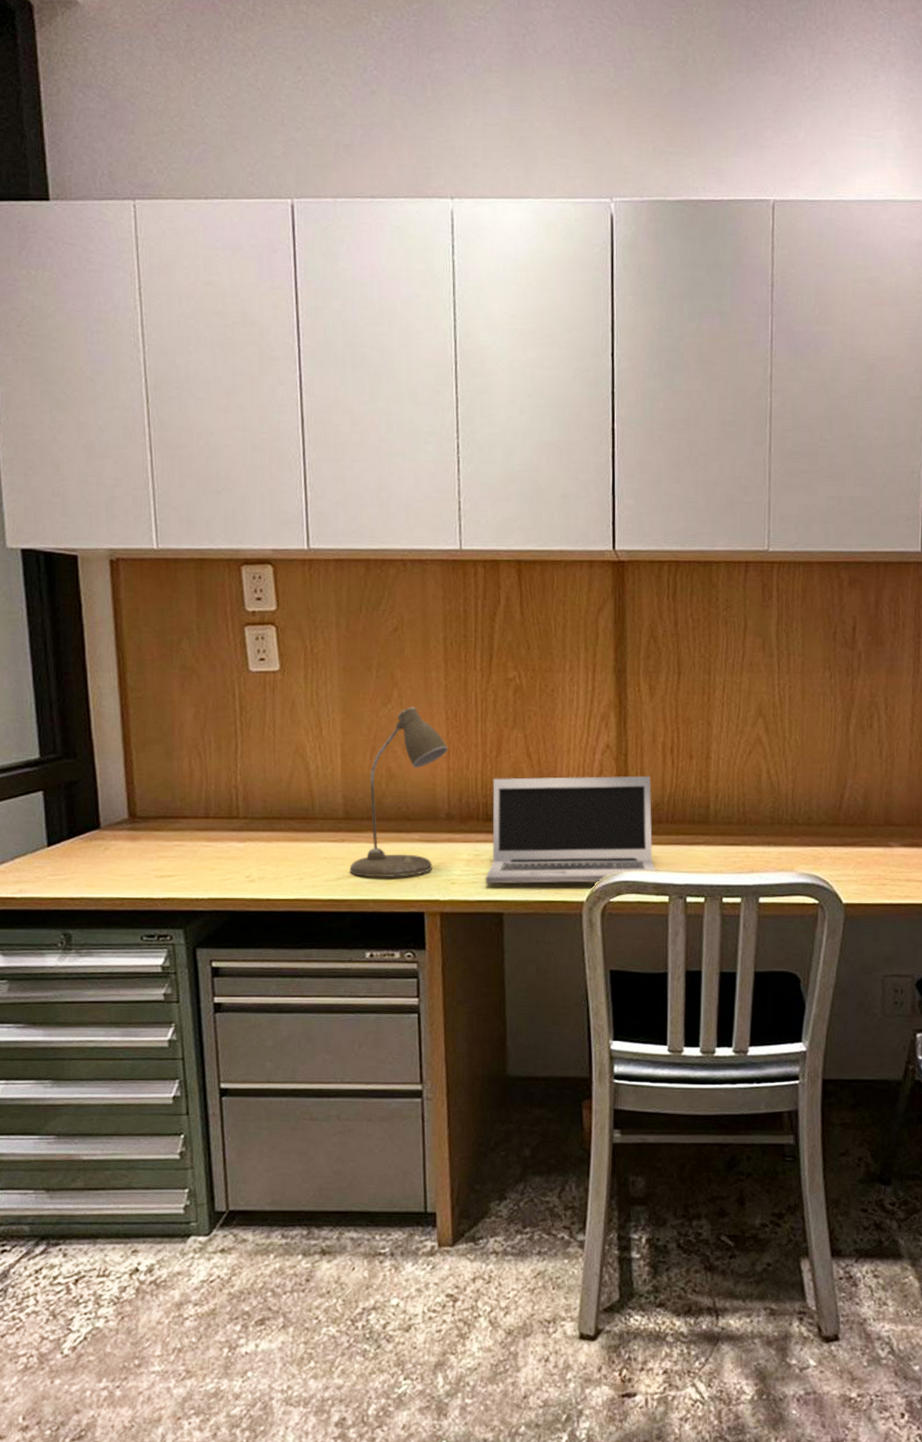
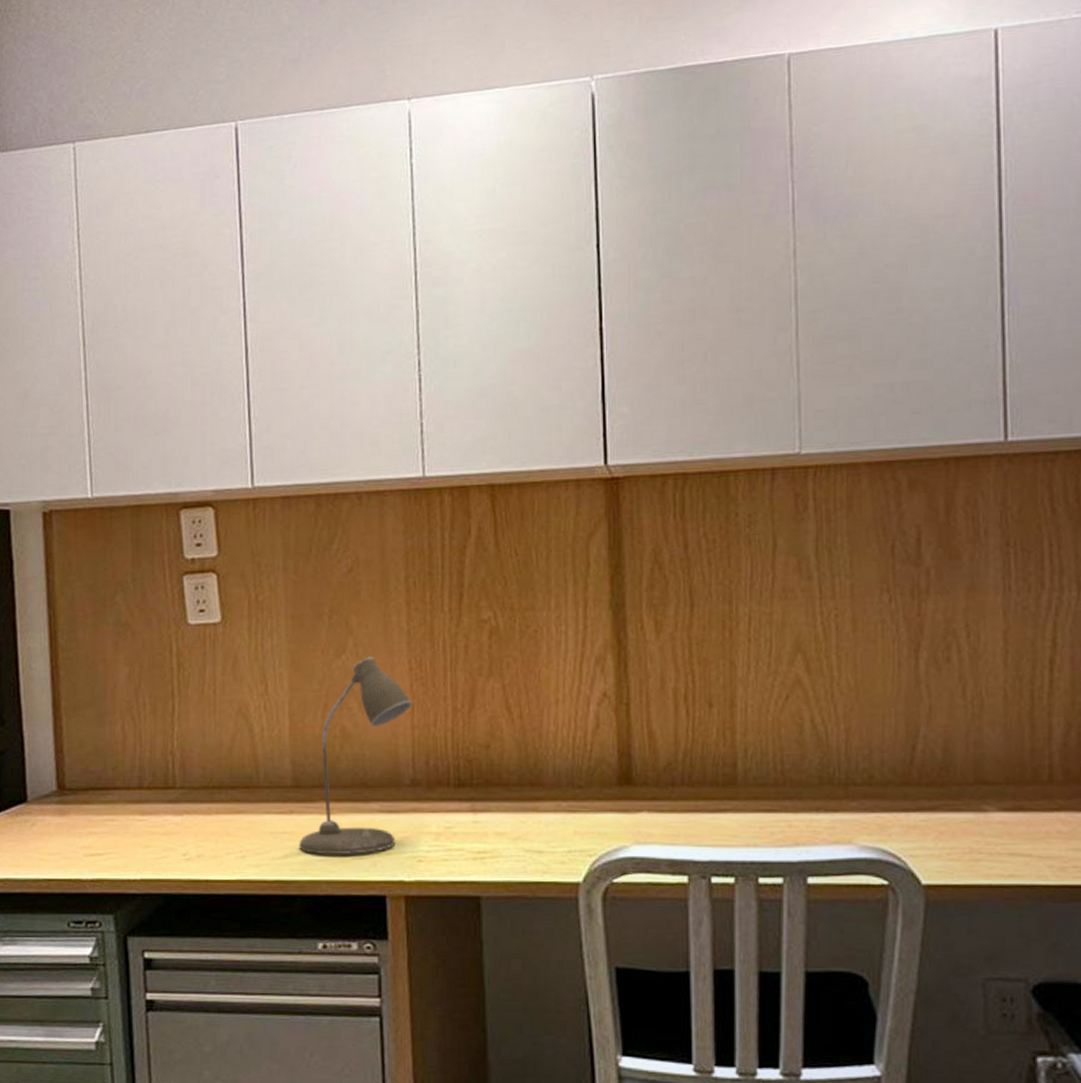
laptop: present [485,776,657,884] -> none [458,729,672,862]

